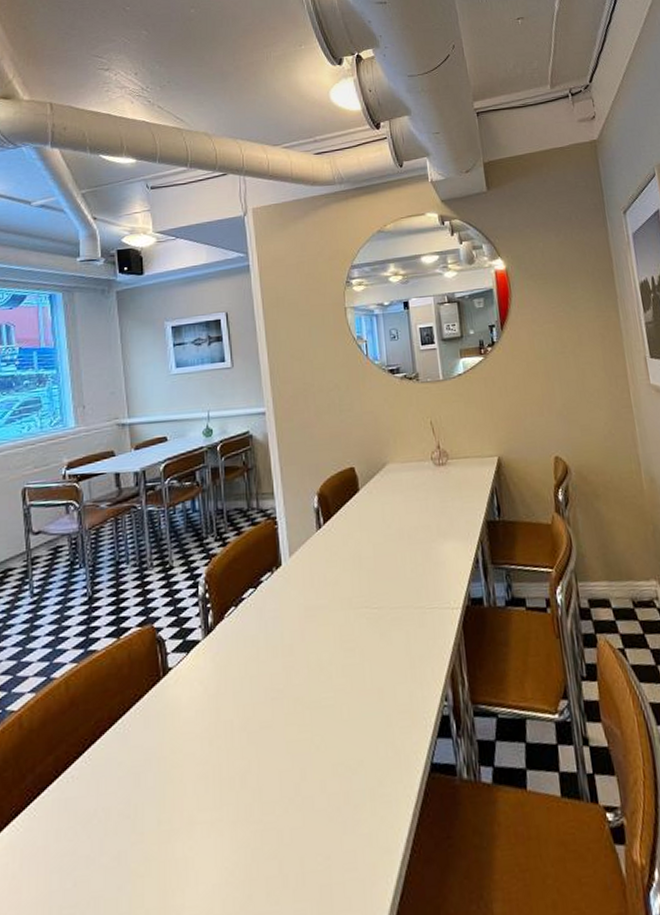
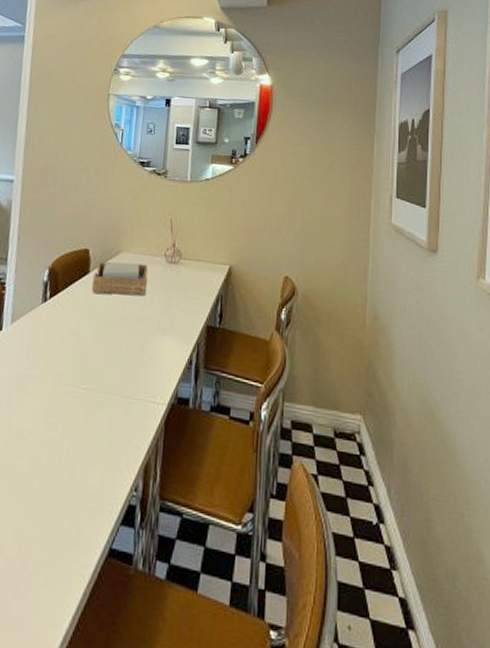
napkin holder: none [364,471,420,510] -> present [92,262,148,296]

